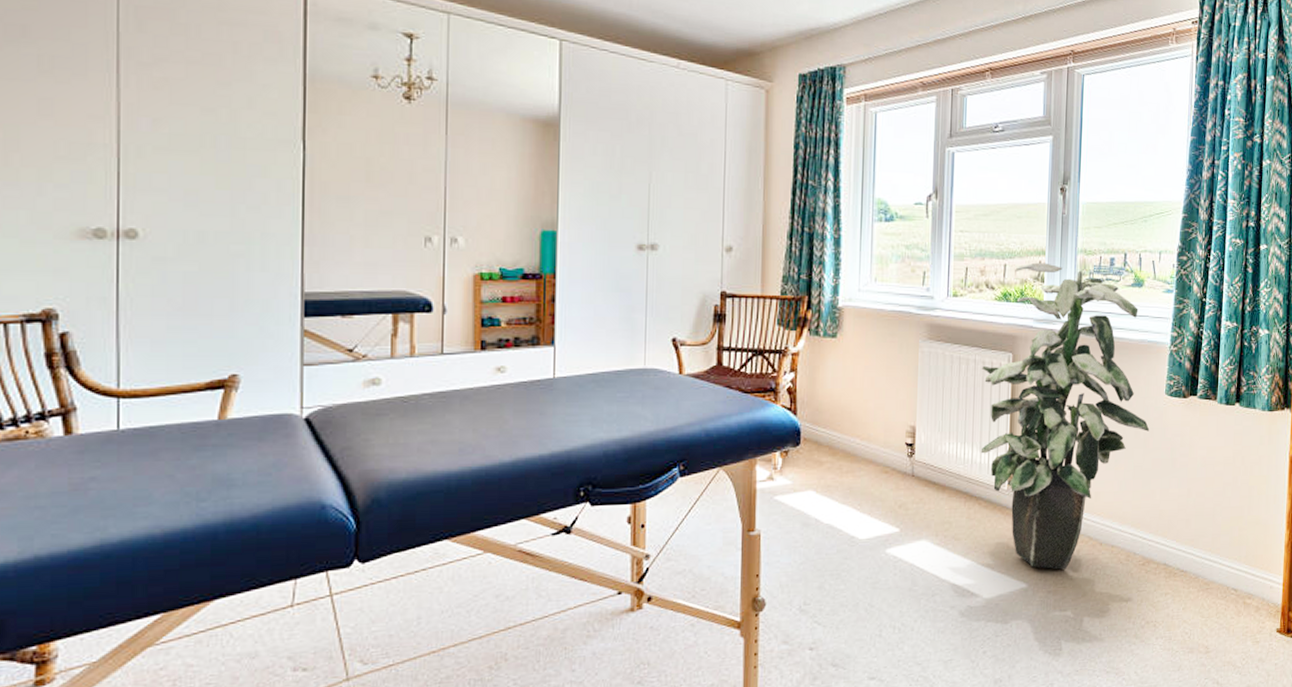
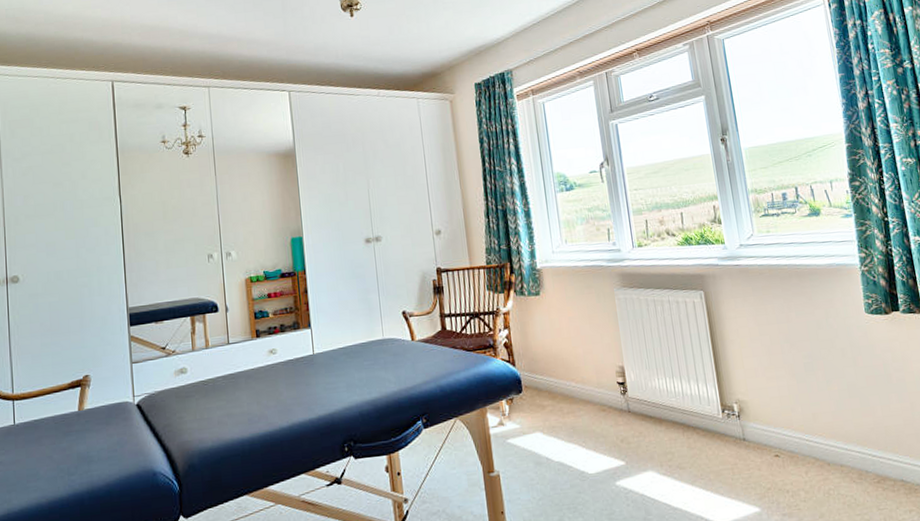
indoor plant: present [980,262,1150,570] -> none [677,206,857,492]

